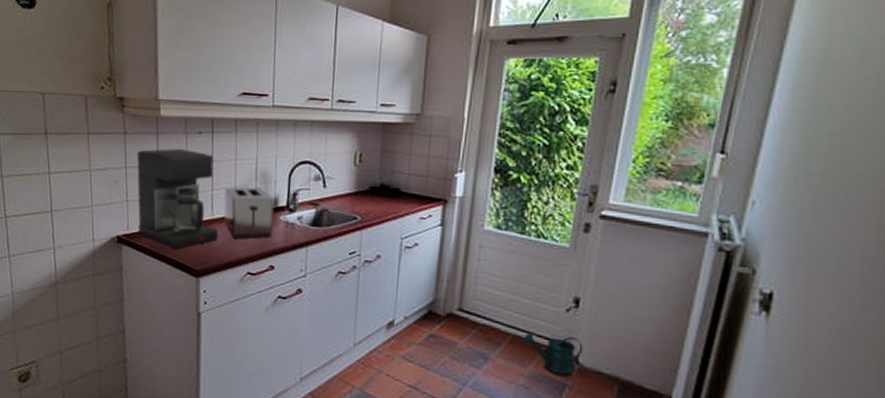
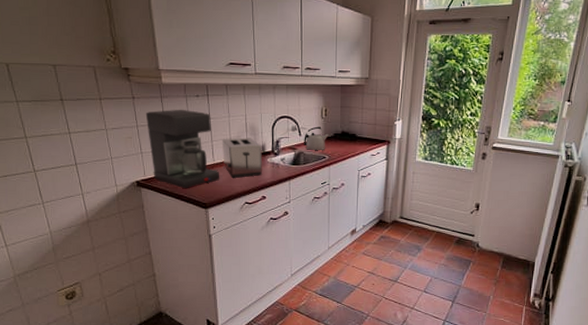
kettle: none [329,176,364,209] -> present [304,126,330,150]
watering can: present [522,333,584,377] -> none [443,230,482,256]

